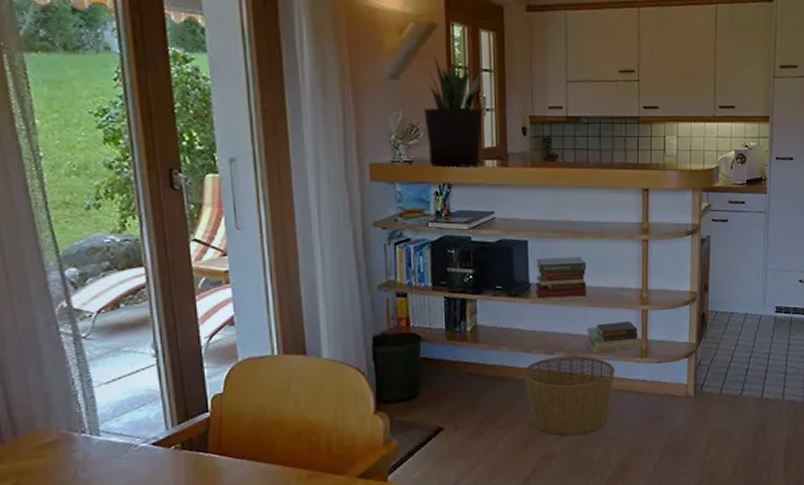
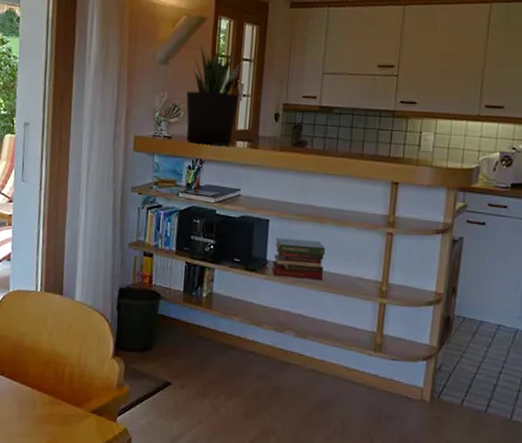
basket: present [523,356,616,436] -> none [251,335,346,418]
books: present [584,321,638,354] -> none [316,310,373,341]

